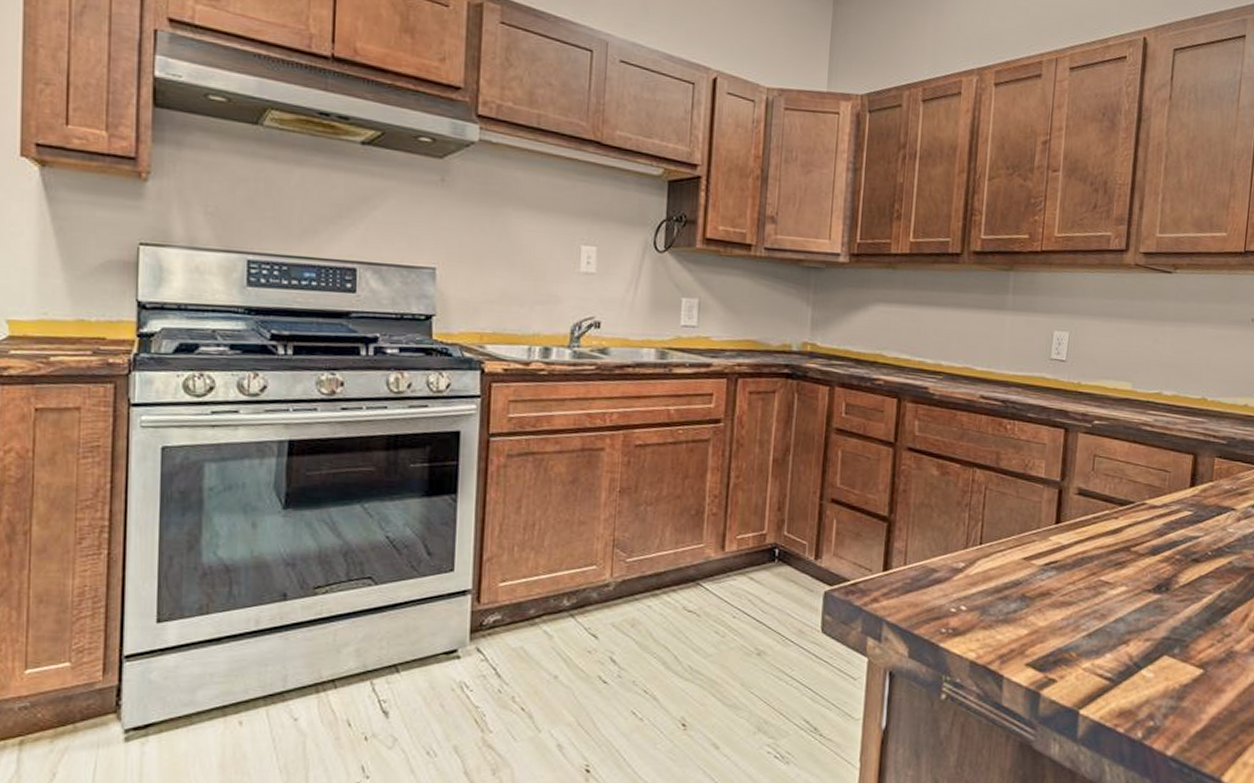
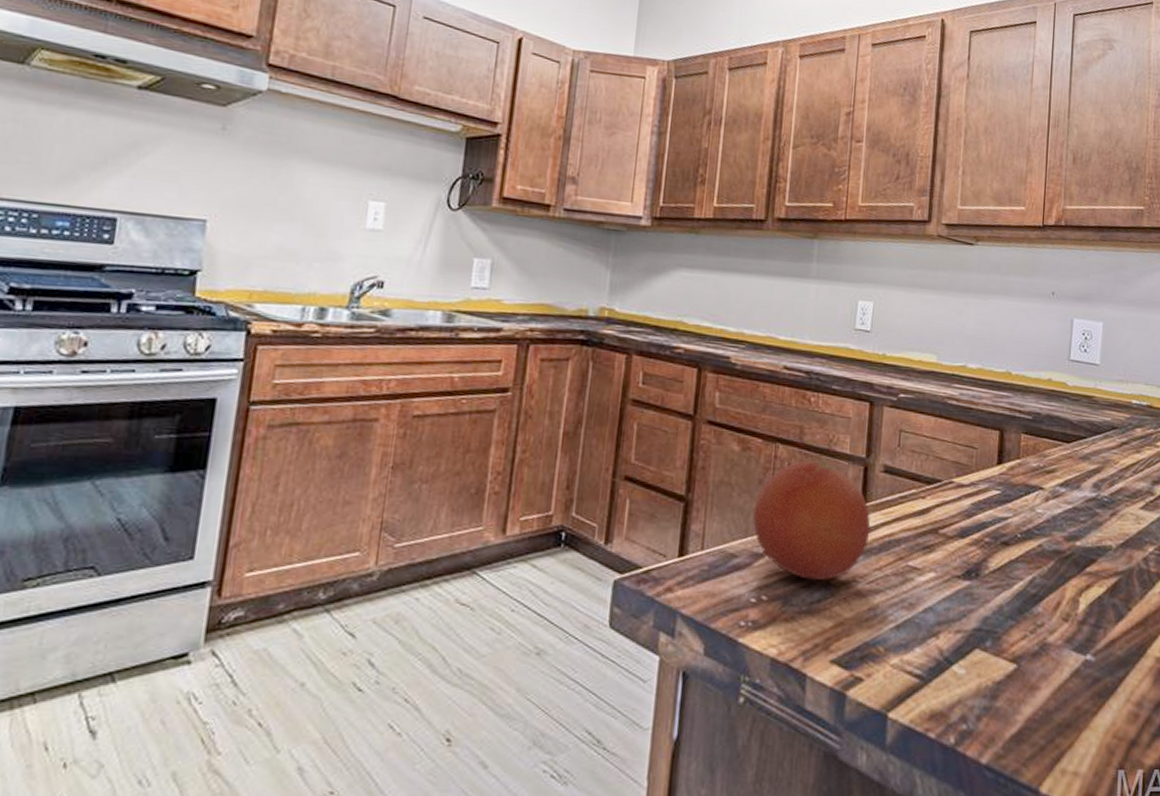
fruit: none [952,482,1065,594] -> present [752,459,871,581]

